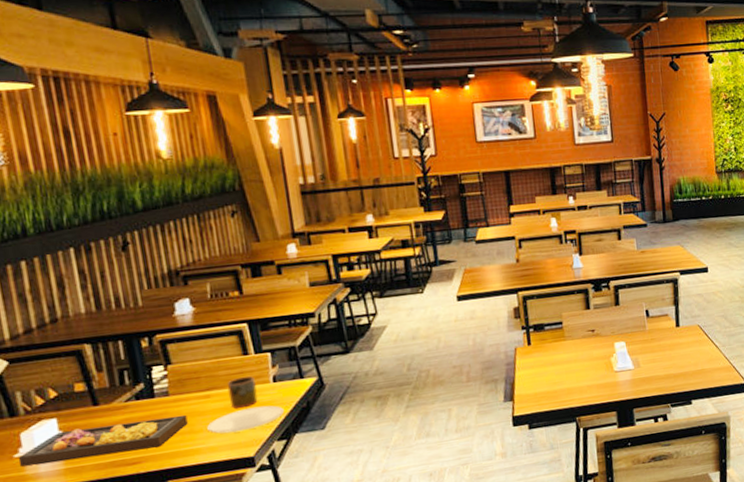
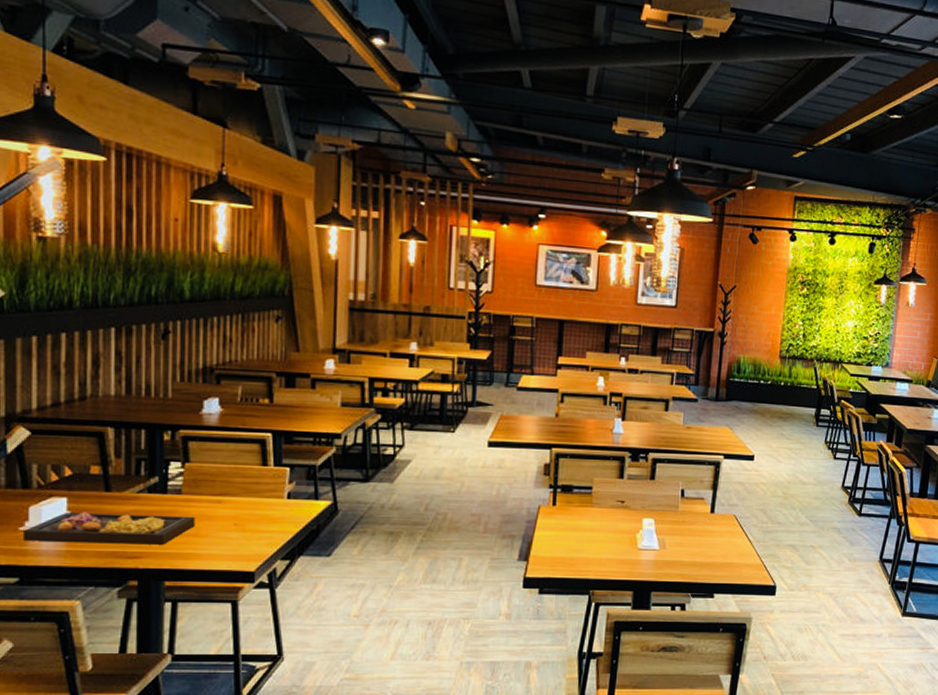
plate: present [207,405,285,434] -> none [213,520,294,544]
mug: present [227,376,258,409] -> none [240,488,269,519]

